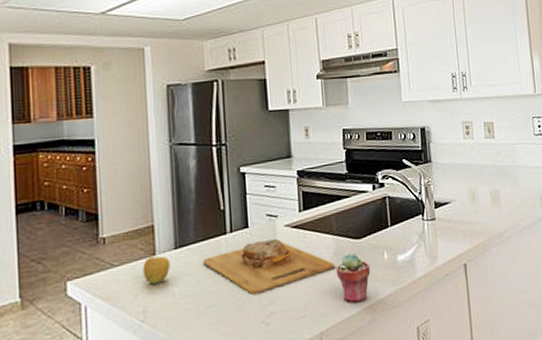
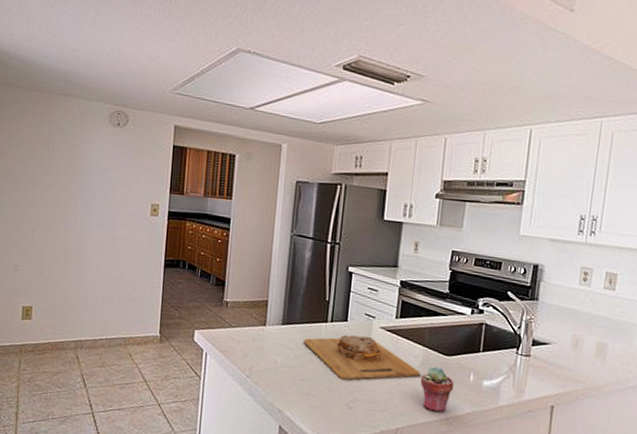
apple: present [143,256,170,284] -> none [254,325,277,350]

